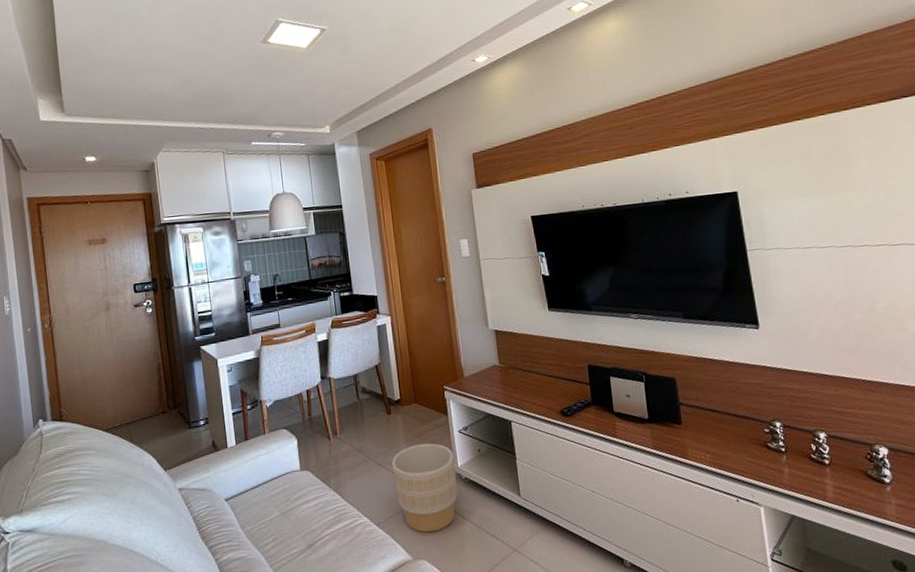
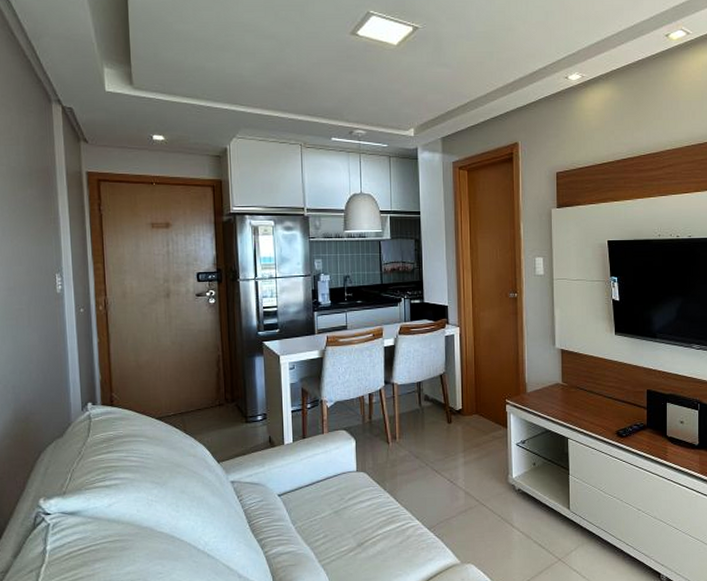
planter: present [392,443,458,533] -> none [449,454,510,539]

